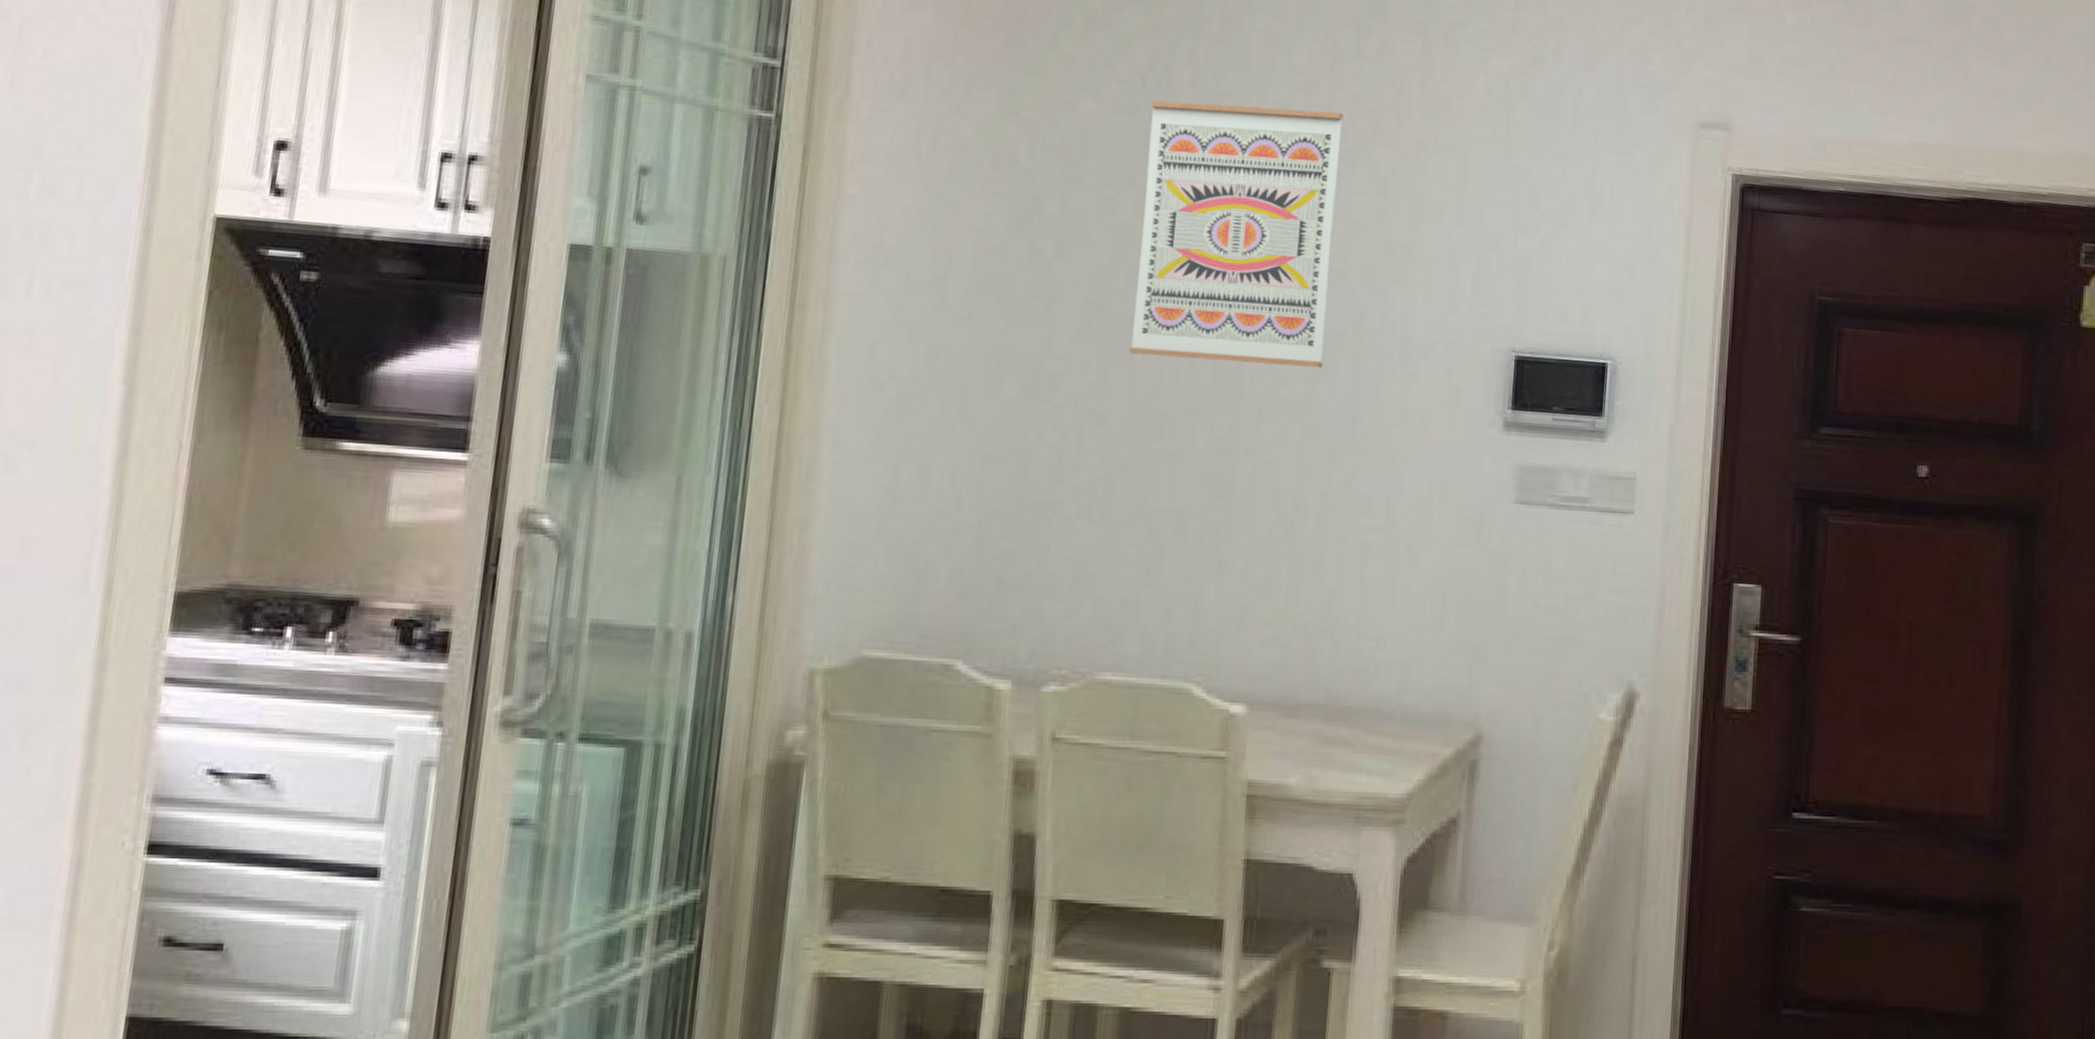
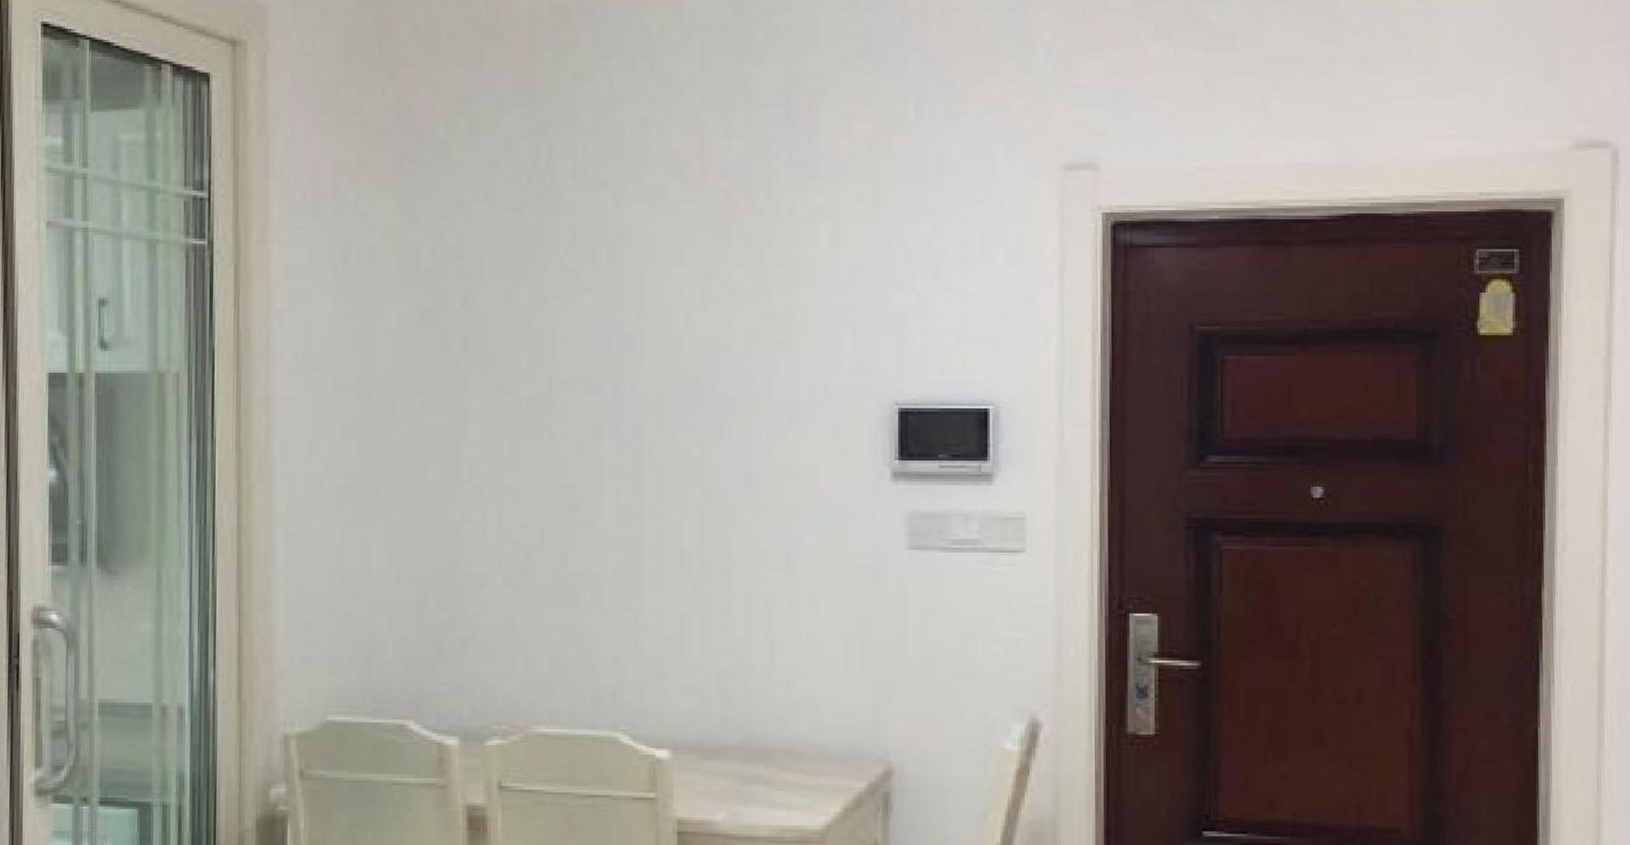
wall art: present [1130,100,1343,368] -> none [538,189,716,434]

